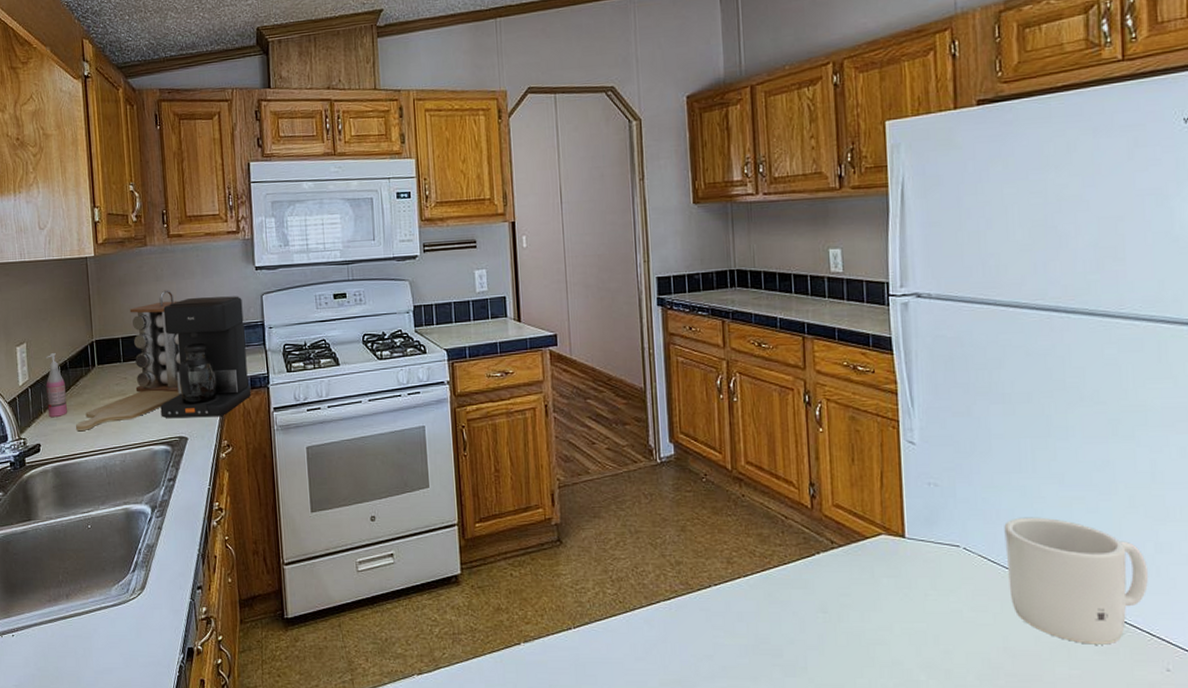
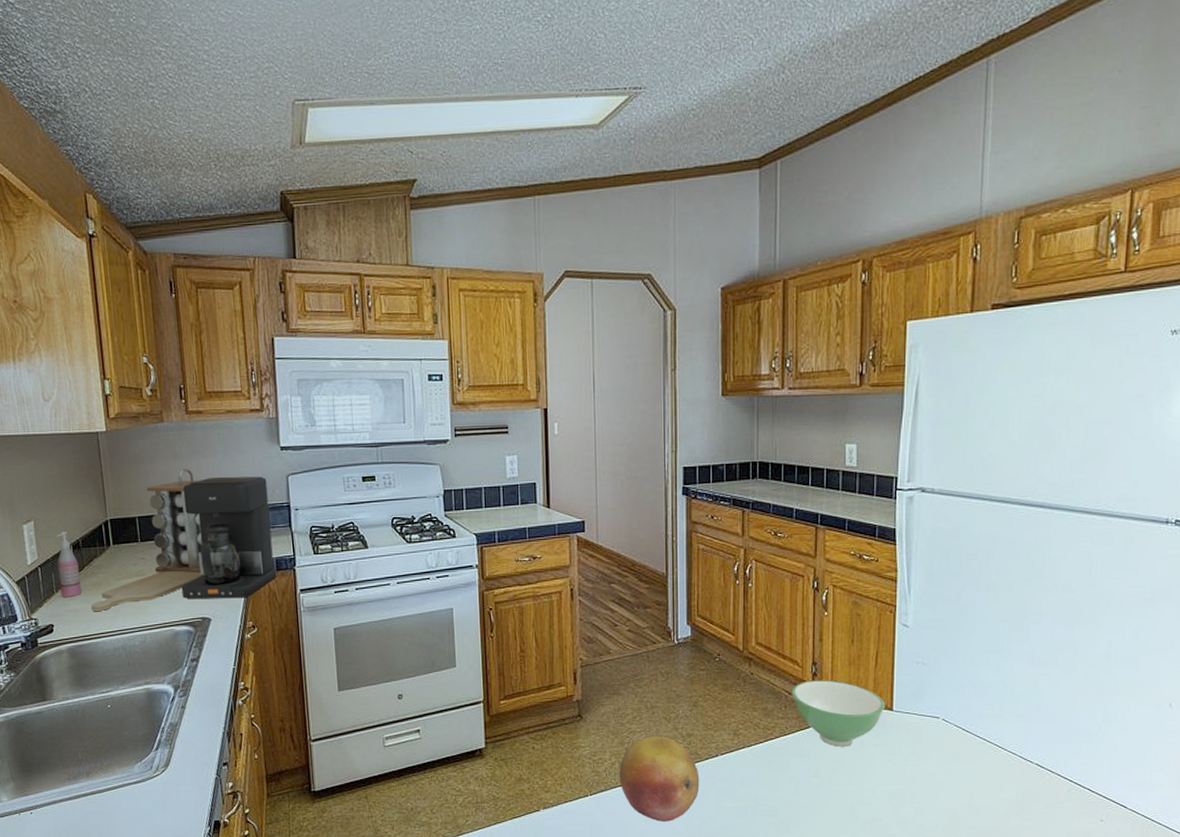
fruit: none [603,564,693,660] -> present [619,736,700,822]
bowl: none [788,503,896,578] -> present [791,680,886,747]
mug: present [1004,517,1149,645] -> none [978,691,1095,800]

